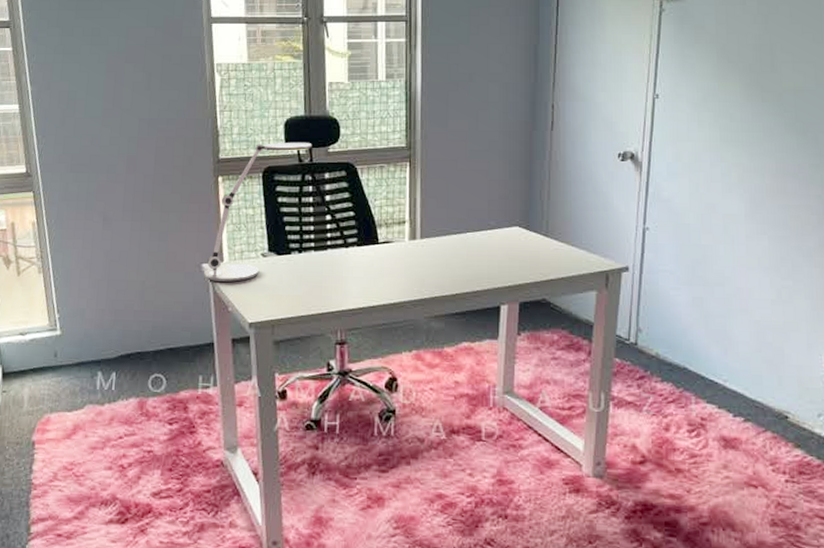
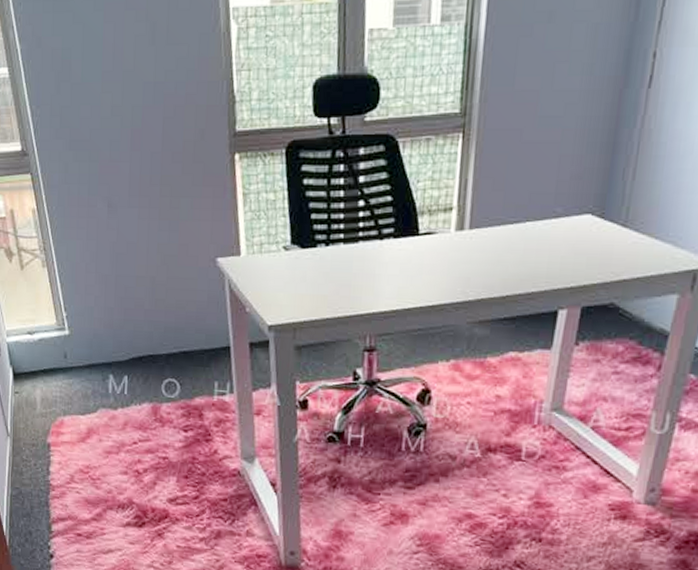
desk lamp: present [203,142,312,282] -> none [218,108,346,279]

